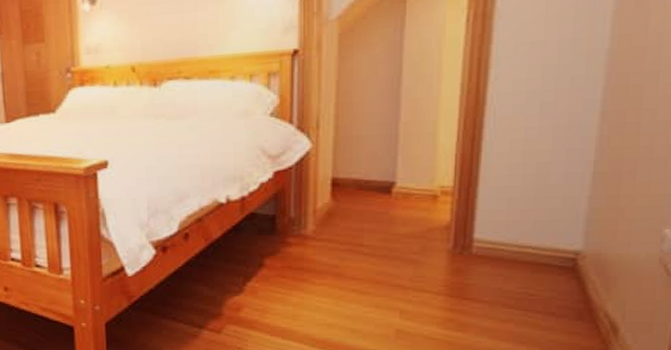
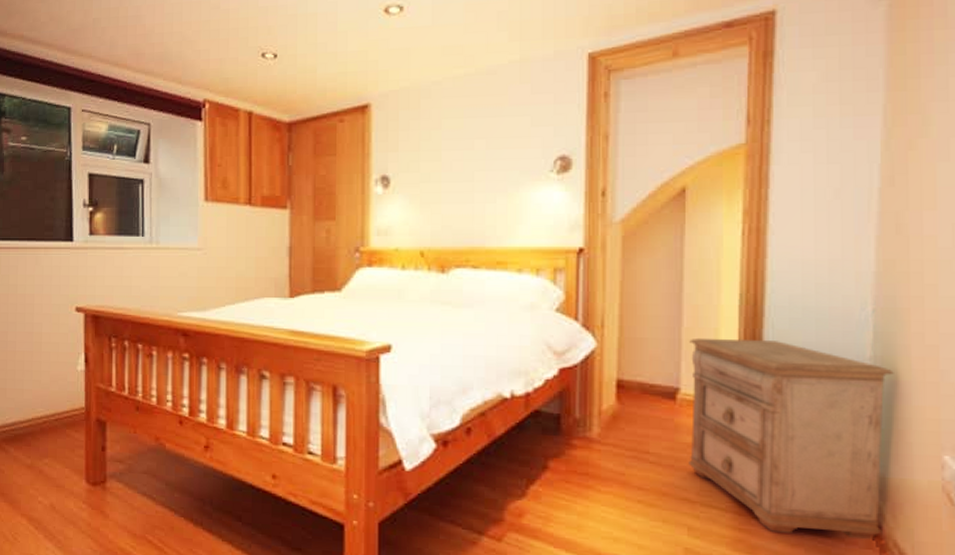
nightstand: none [402,128,620,313] -> present [688,337,894,540]

